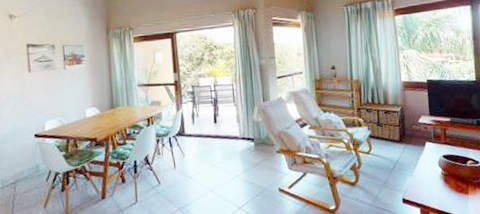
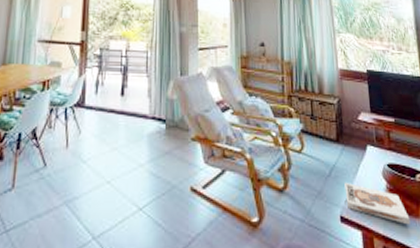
board game: none [406,172,461,200] -> present [344,182,410,225]

